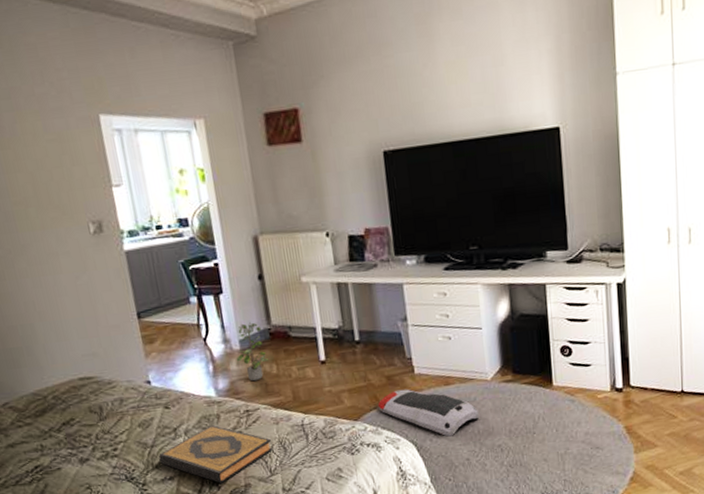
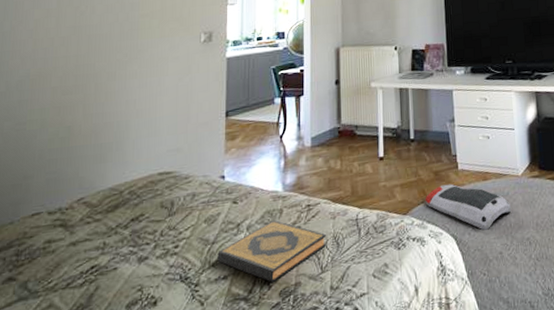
potted plant: present [236,322,268,382] -> none [306,122,334,177]

